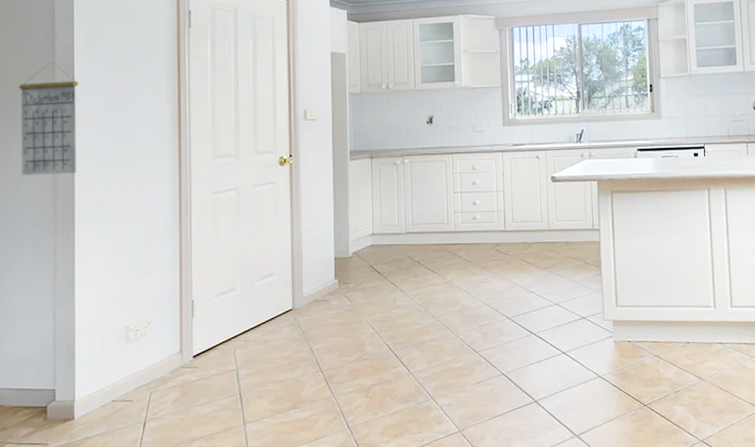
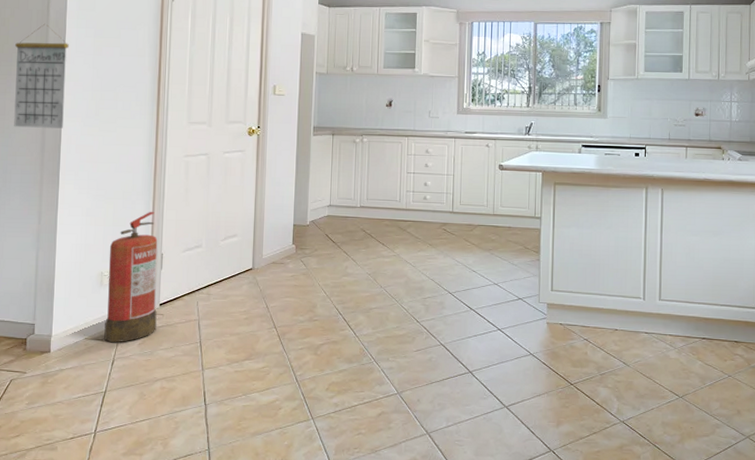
fire extinguisher: none [133,255,191,402] -> present [104,211,158,342]

